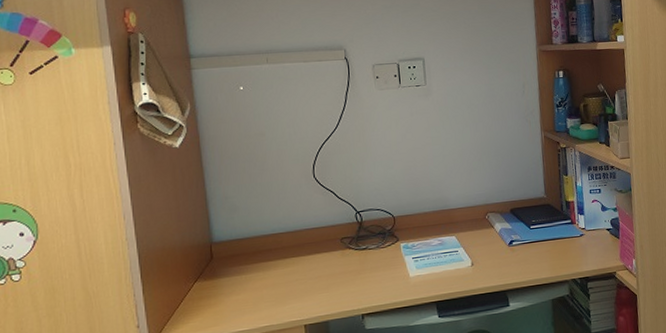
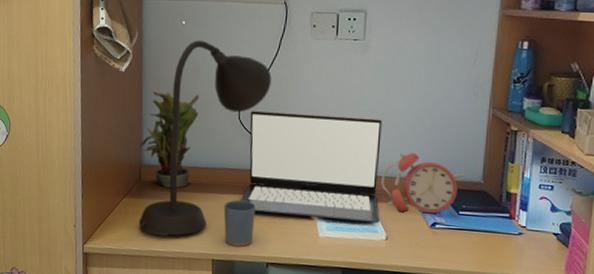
potted plant: none [206,159,270,262] -> present [139,91,199,188]
desk lamp: none [216,104,343,315] -> present [138,40,272,236]
mug: none [310,257,345,306] -> present [223,200,256,247]
laptop: none [325,155,464,266] -> present [241,110,382,223]
alarm clock: none [459,181,532,237] -> present [381,152,467,216]

